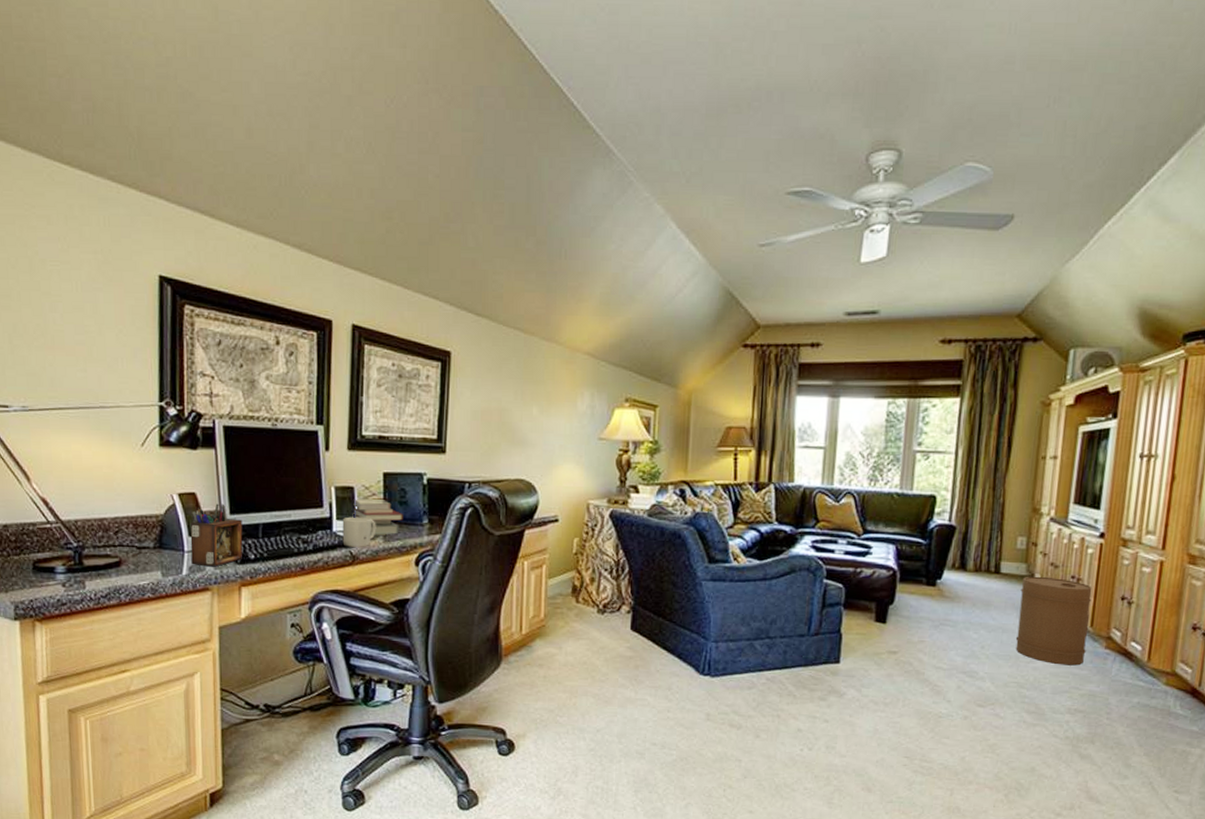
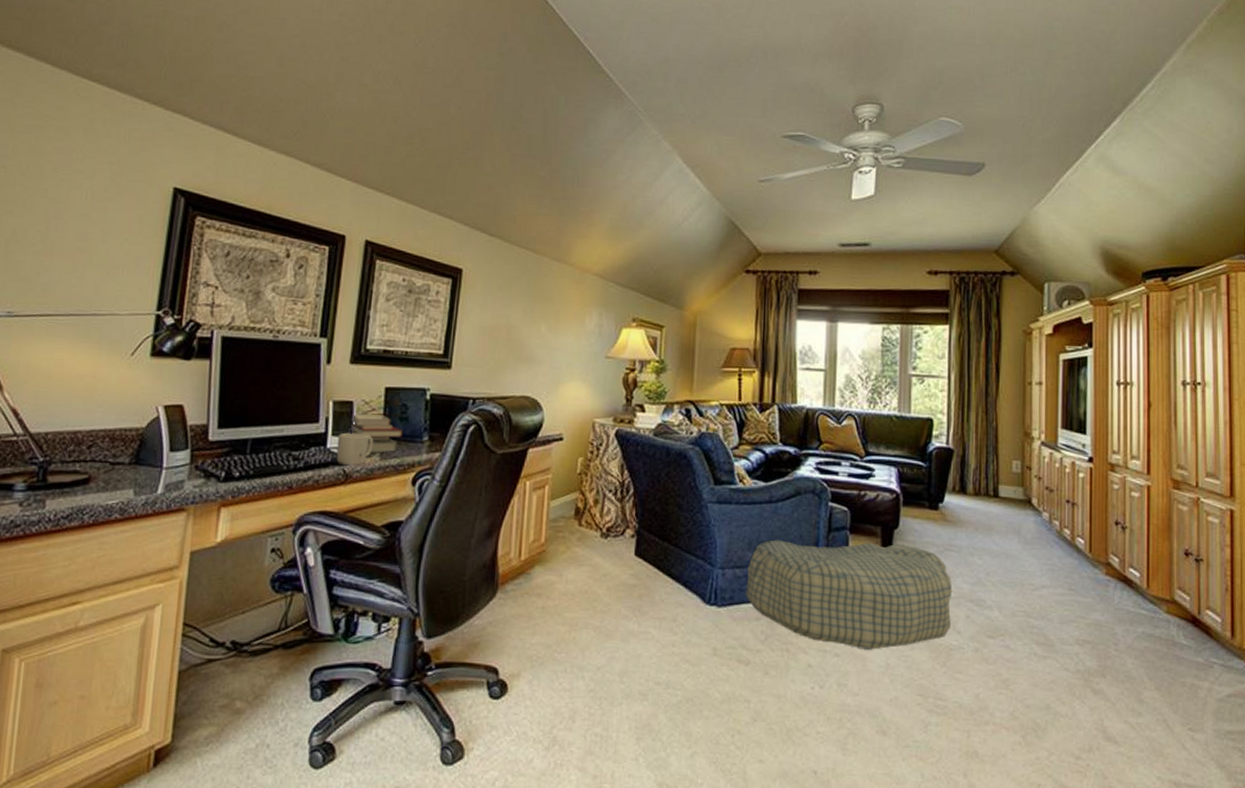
desk organizer: present [190,503,243,567] -> none [169,417,230,485]
dog bed: none [738,615,945,717] -> present [745,539,953,650]
basket: present [1015,576,1092,666] -> none [1019,500,1088,593]

